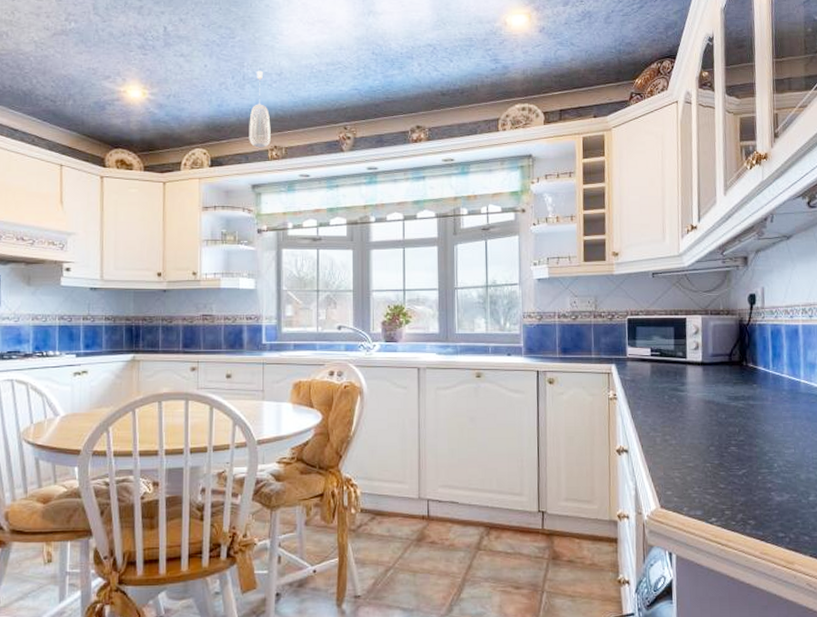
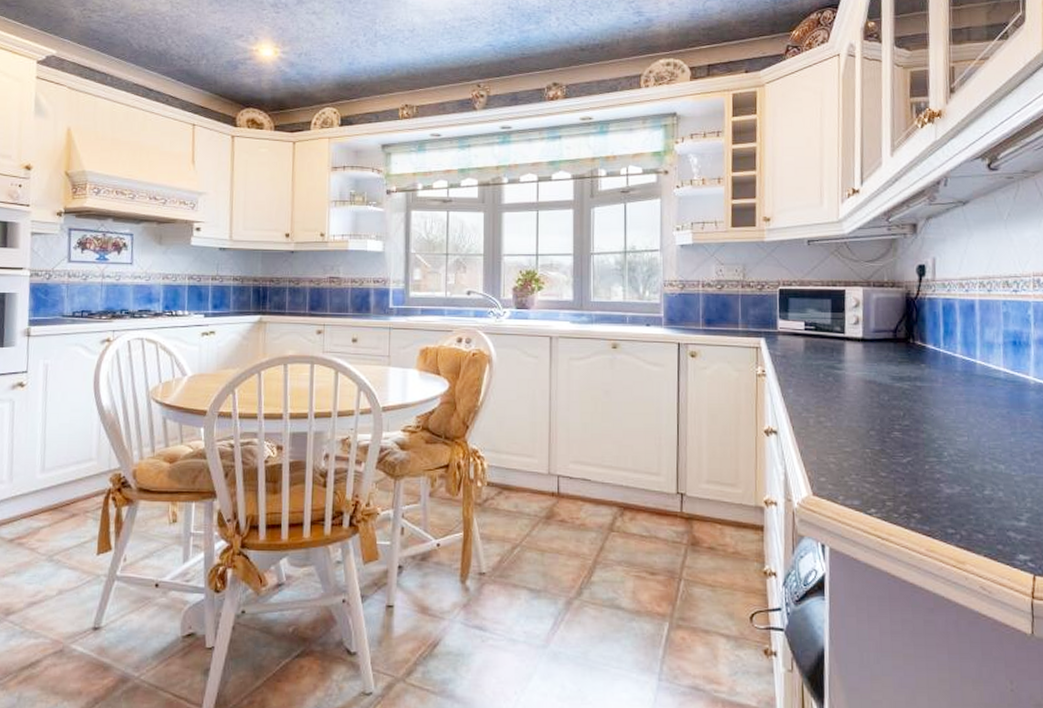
pendant light: present [249,70,271,148] -> none [379,27,402,107]

